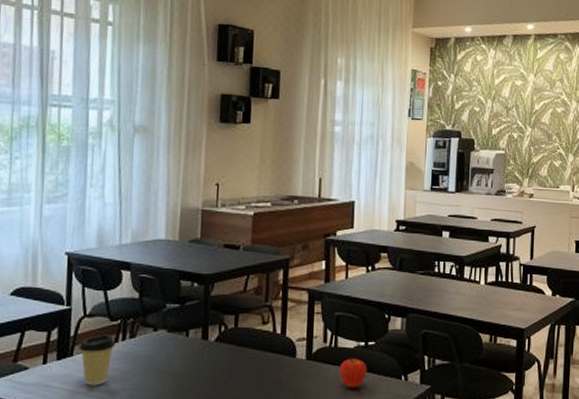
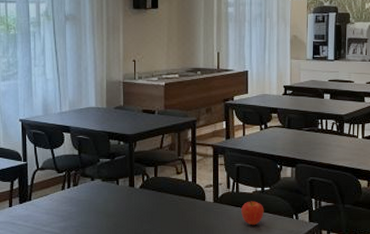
coffee cup: present [78,334,116,386] -> none [35,183,63,224]

